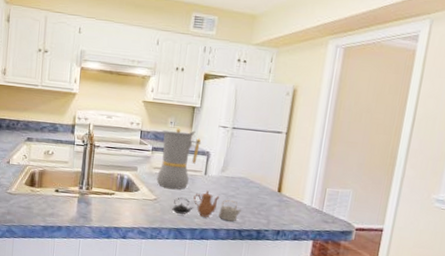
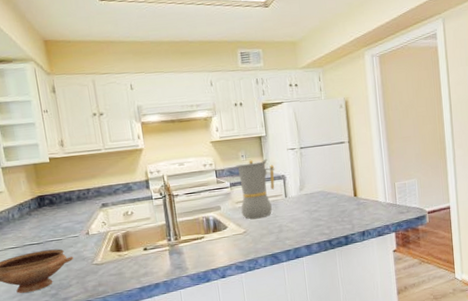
teapot: present [172,190,242,222] -> none [262,211,327,240]

